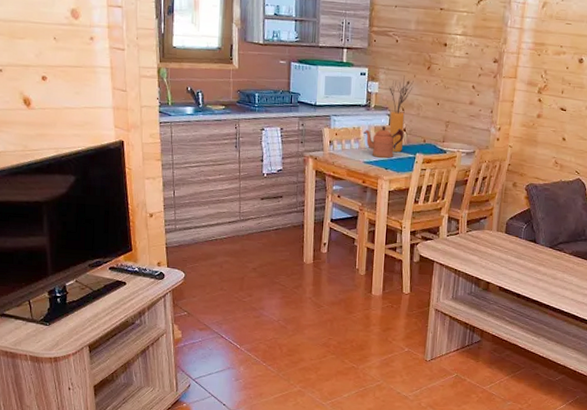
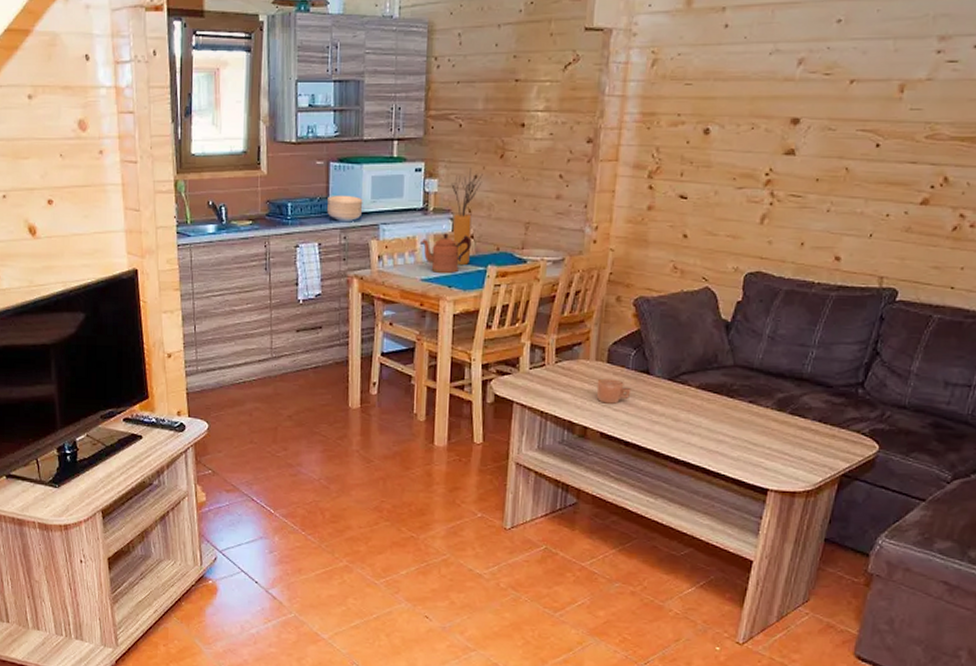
bowl: none [288,89,318,113] -> present [327,195,363,222]
cup: none [497,245,523,265] -> present [596,378,632,404]

